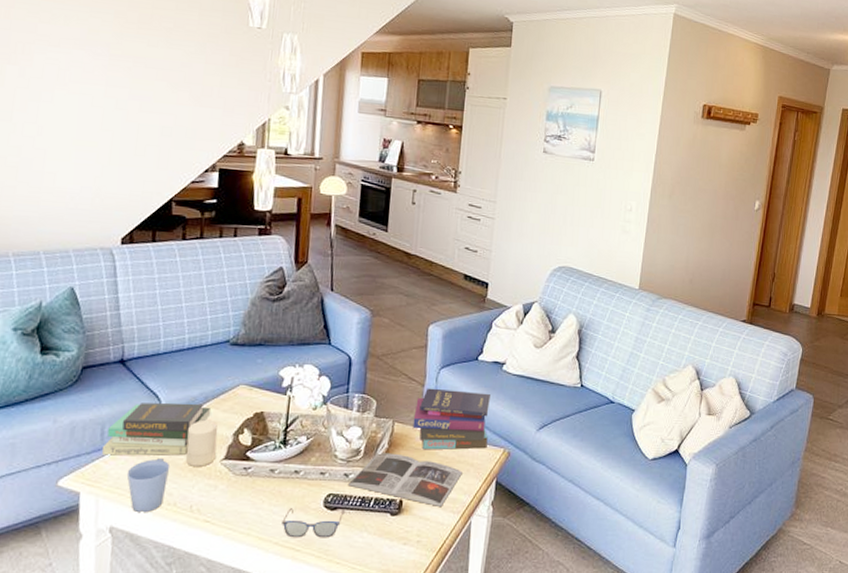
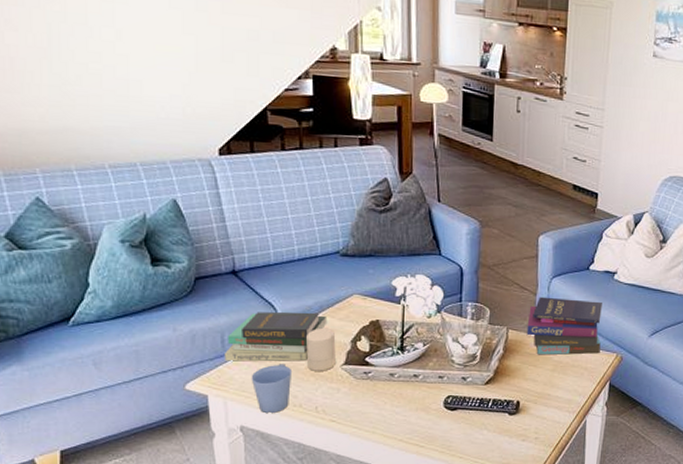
glasses: present [282,508,345,538] -> none [405,409,465,436]
magazine: present [347,453,462,508] -> none [466,358,577,408]

